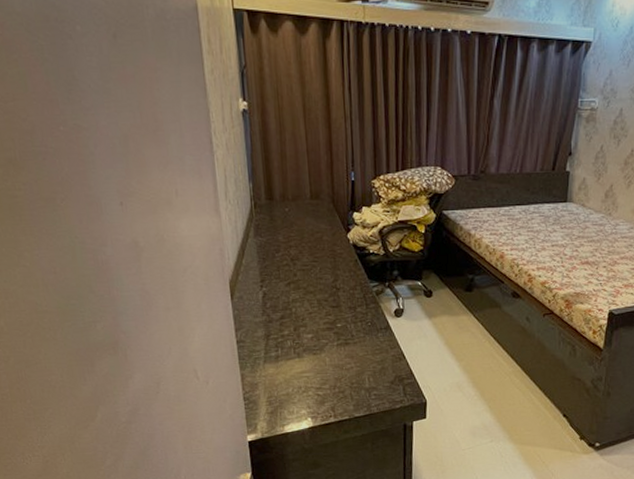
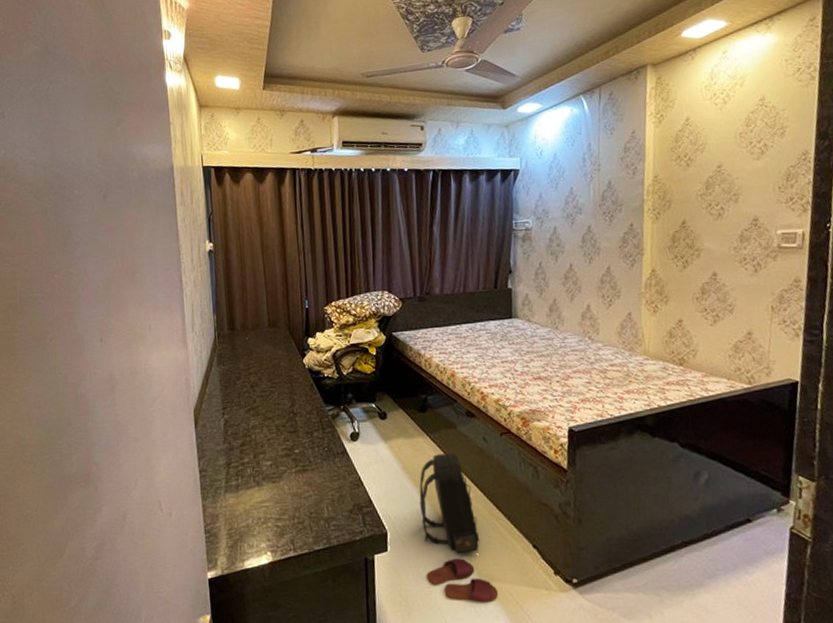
backpack: none [460,330,515,422] -> present [419,452,480,554]
slippers: none [462,425,526,463] -> present [426,558,498,603]

